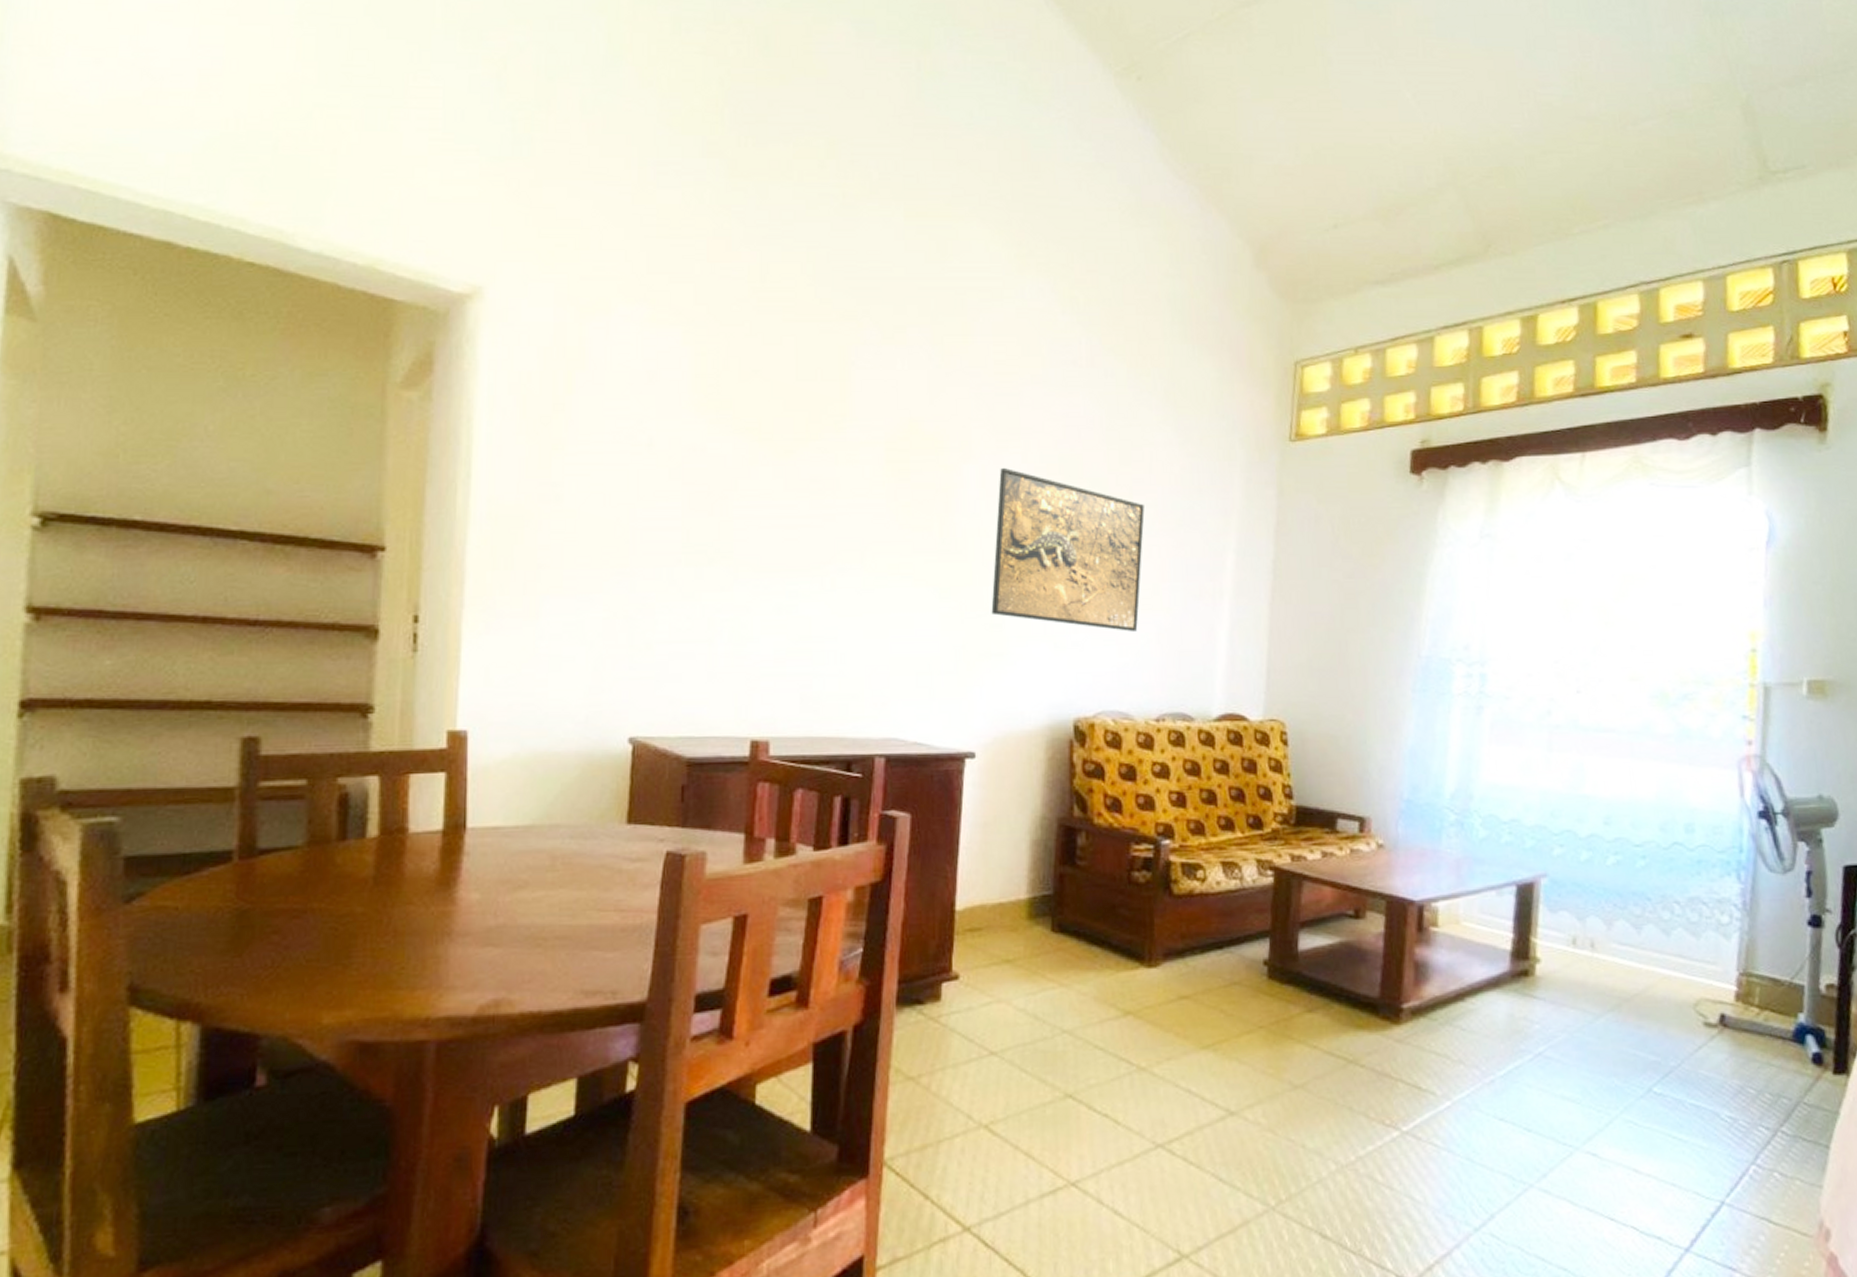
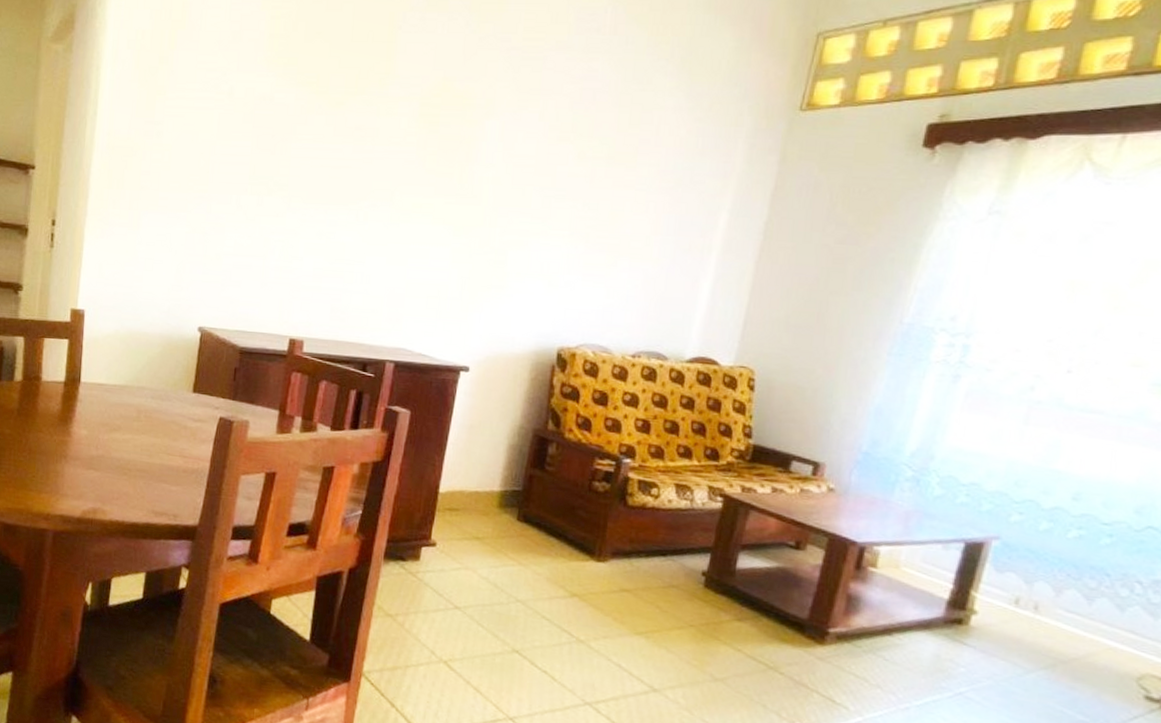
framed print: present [991,467,1145,631] -> none [496,124,647,277]

